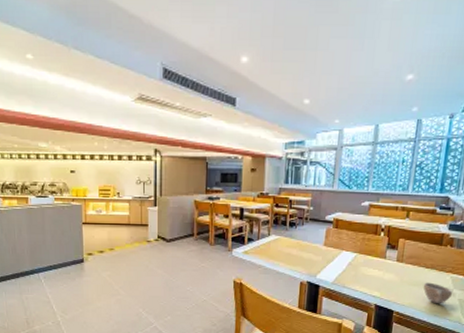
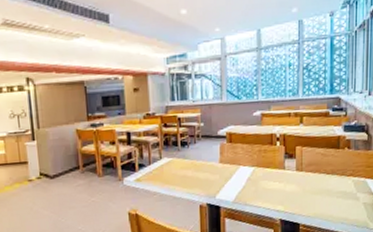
cup: present [423,282,452,304] -> none [326,188,356,211]

